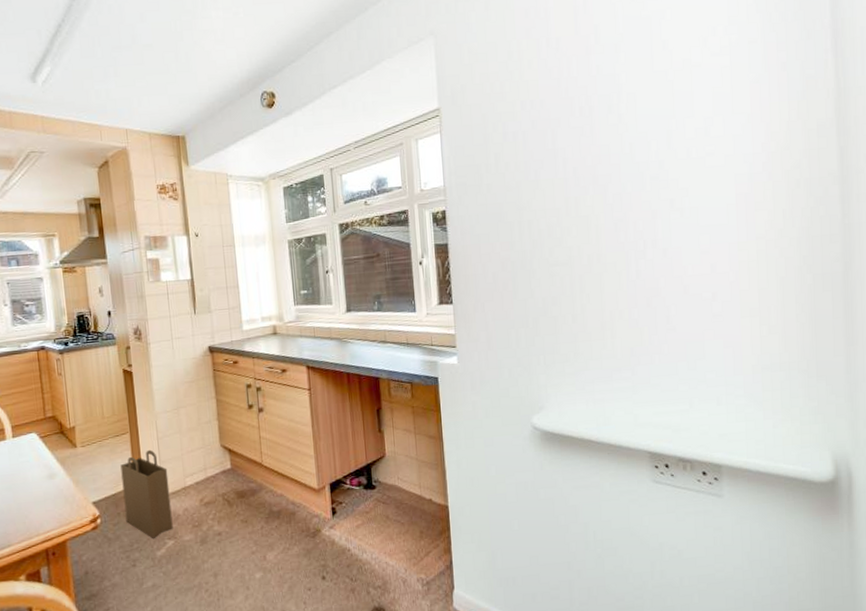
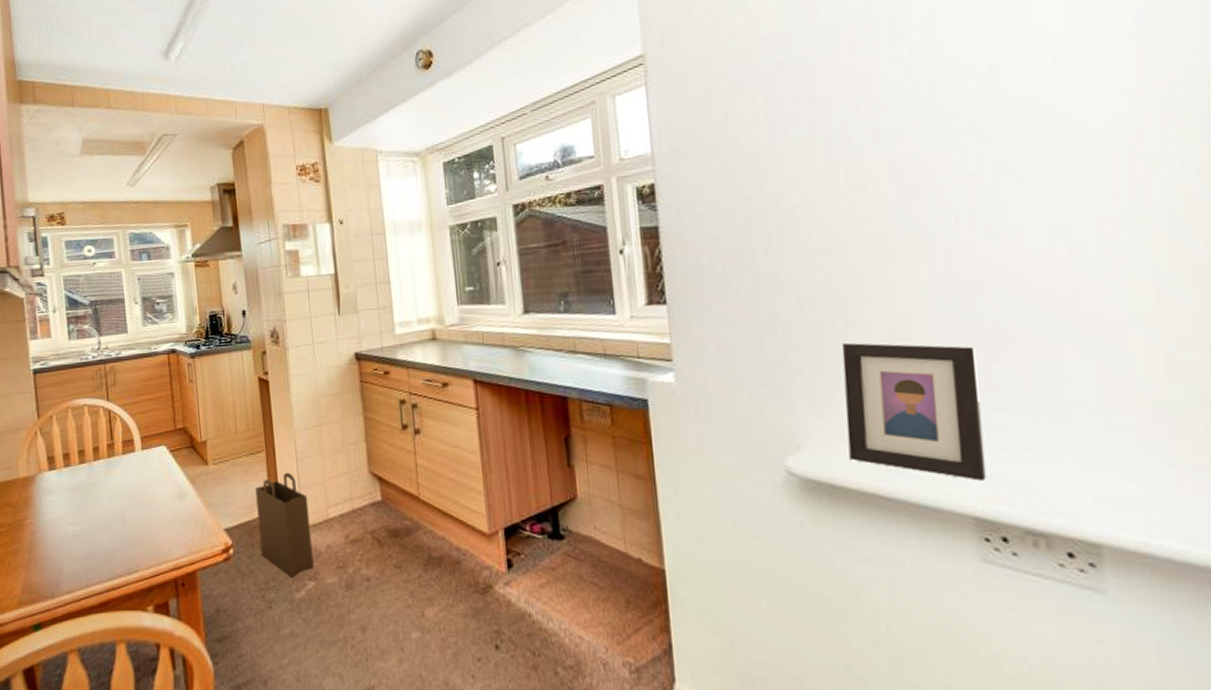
picture frame: none [570,331,657,427] -> present [842,342,987,481]

